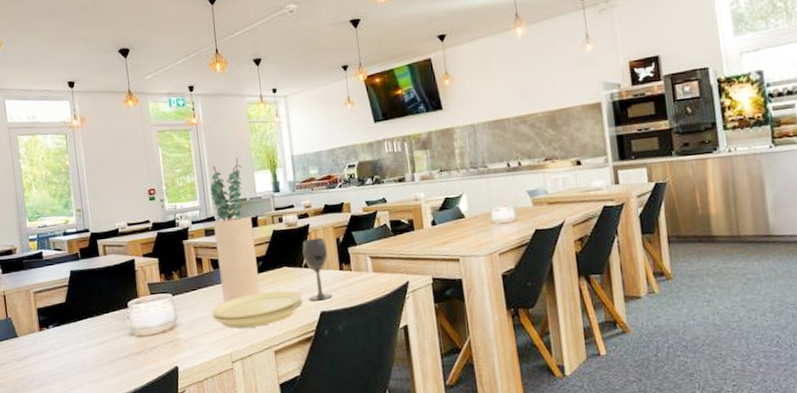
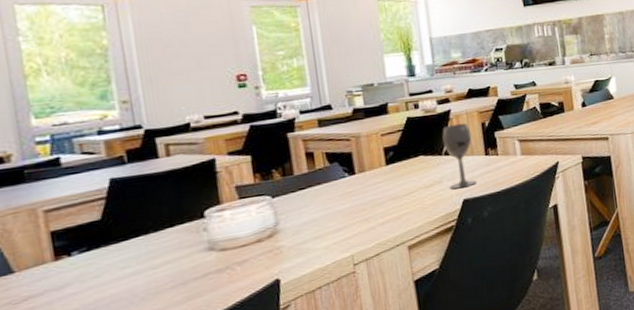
vase: present [210,157,260,303] -> none [325,39,391,200]
plate: present [211,291,304,328] -> none [326,181,443,227]

